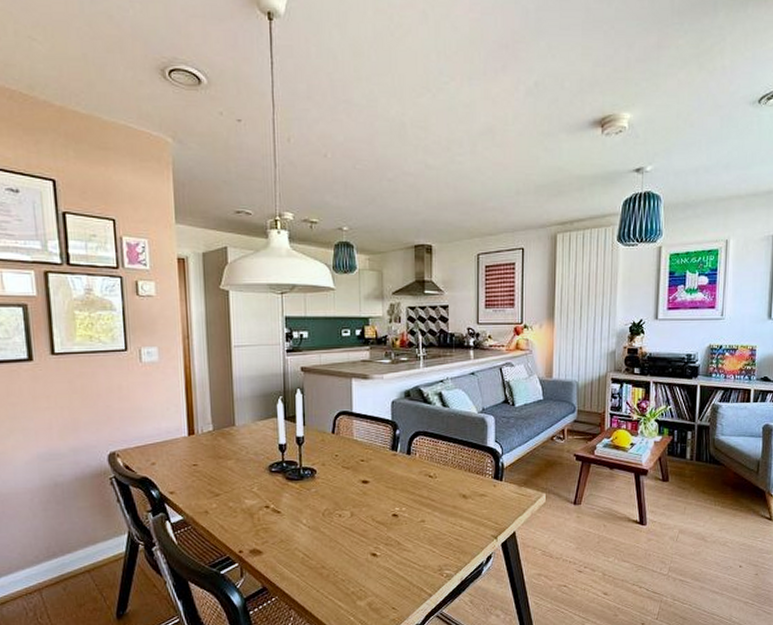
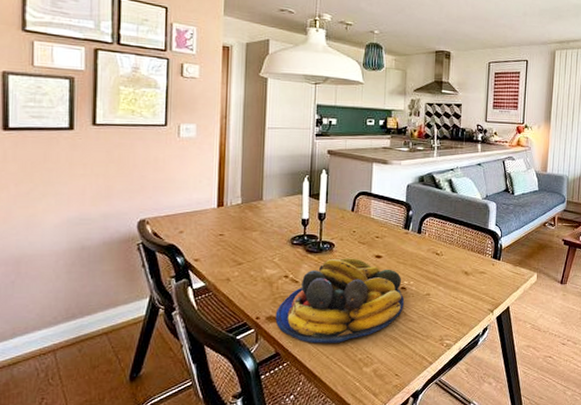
fruit bowl: none [259,484,396,577] -> present [275,258,404,344]

